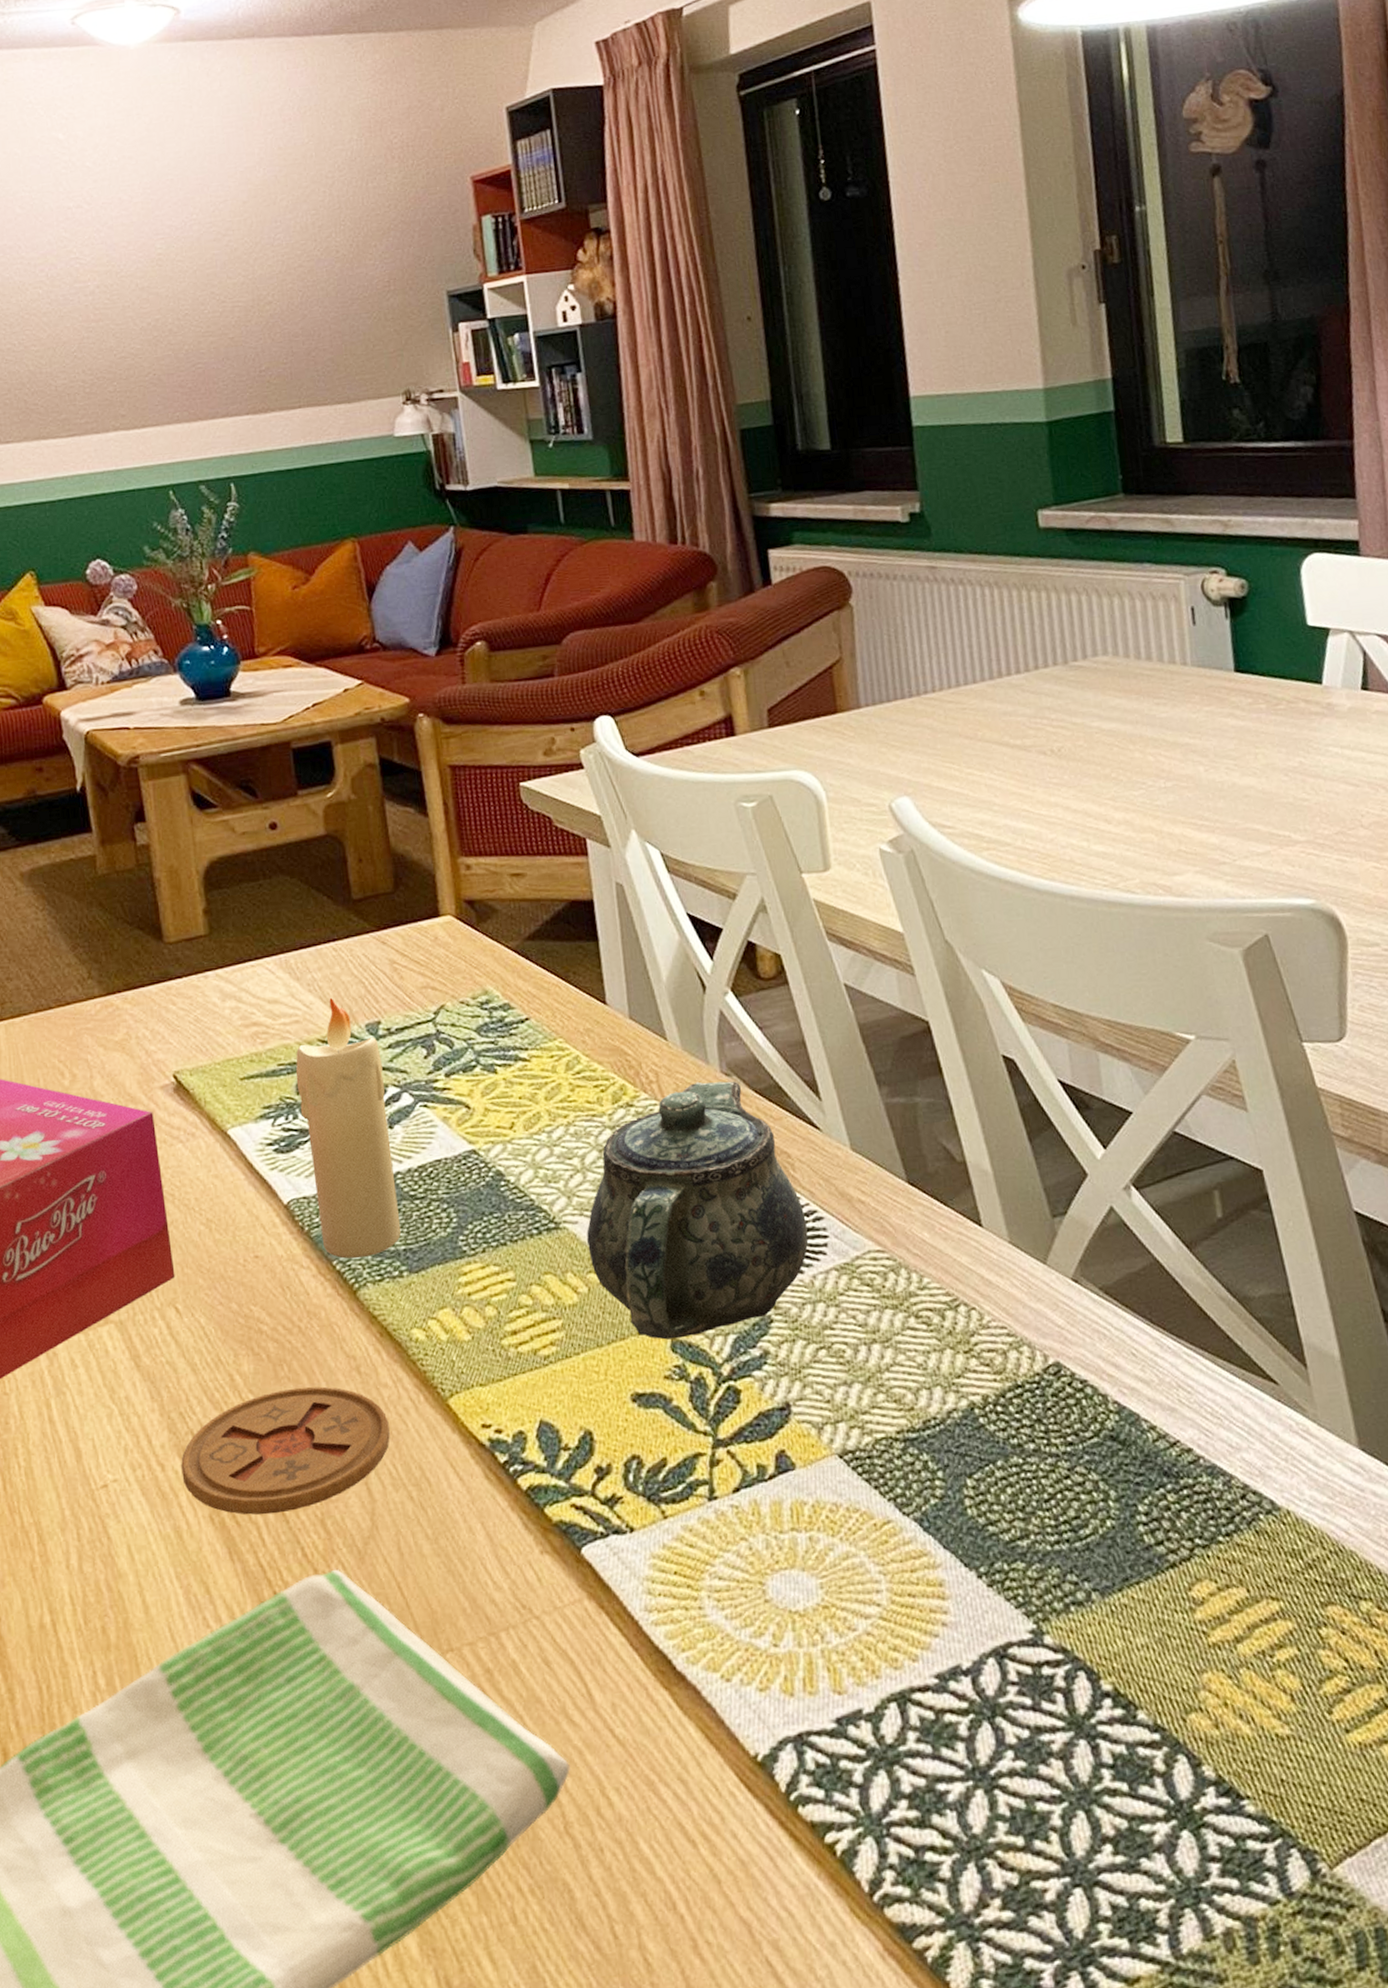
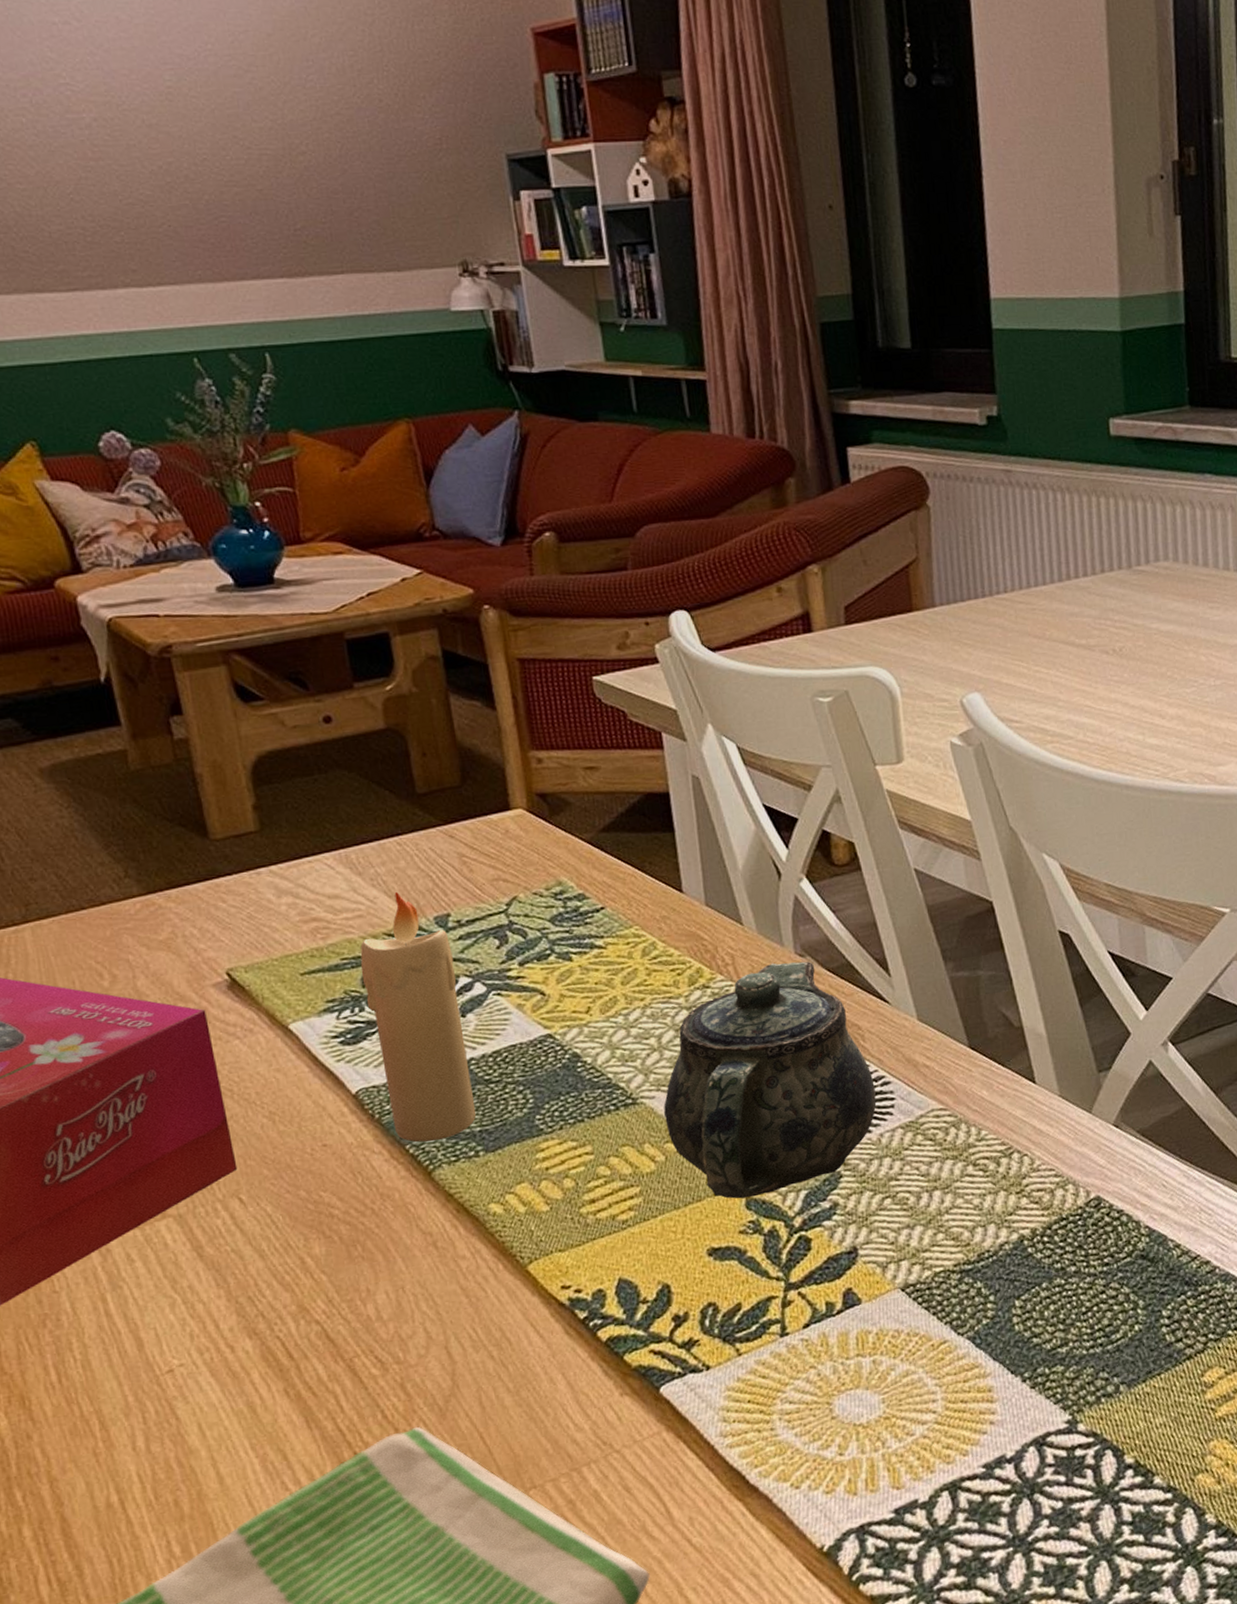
coaster: present [181,1386,390,1515] -> none [252,1262,470,1386]

